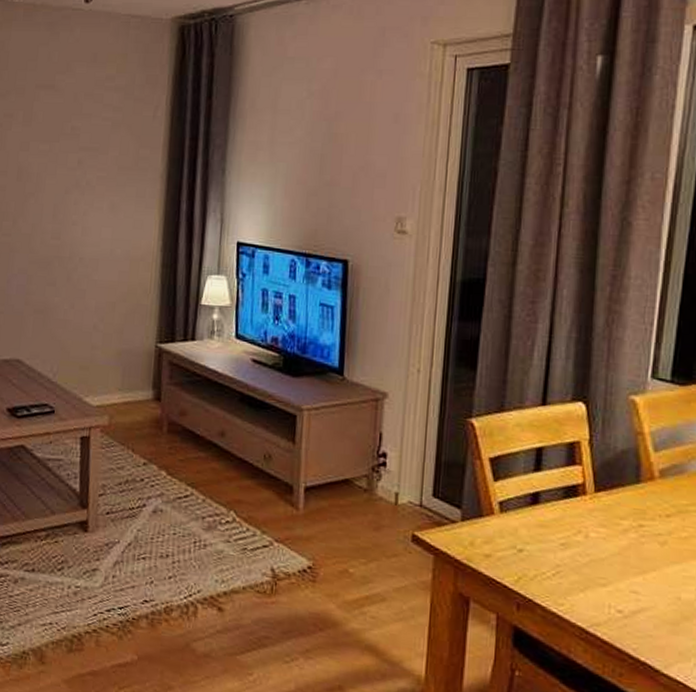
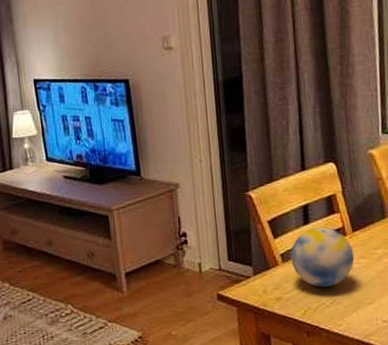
decorative ball: none [511,477,593,554] -> present [290,226,355,287]

